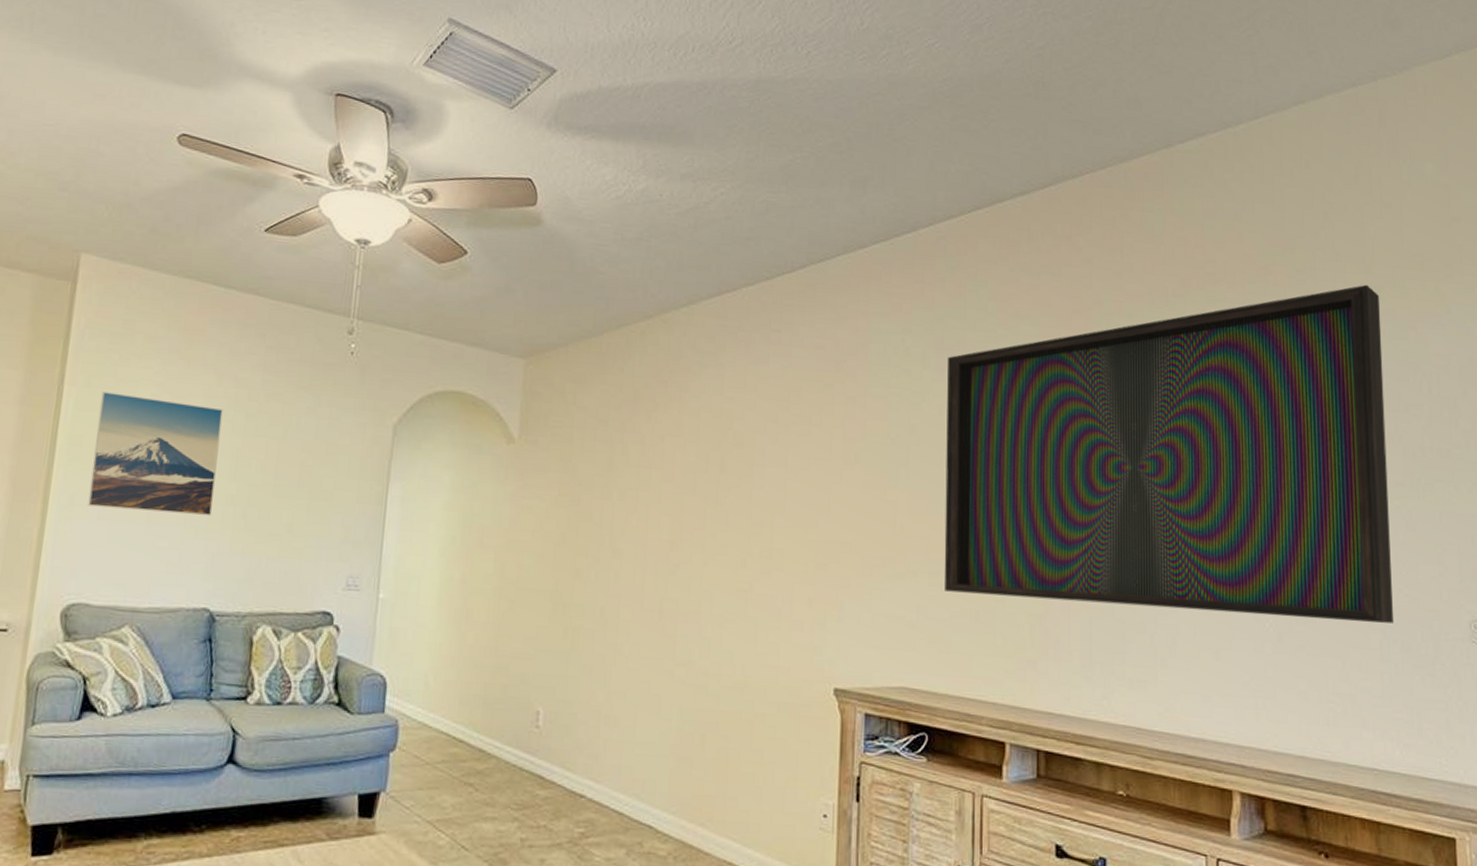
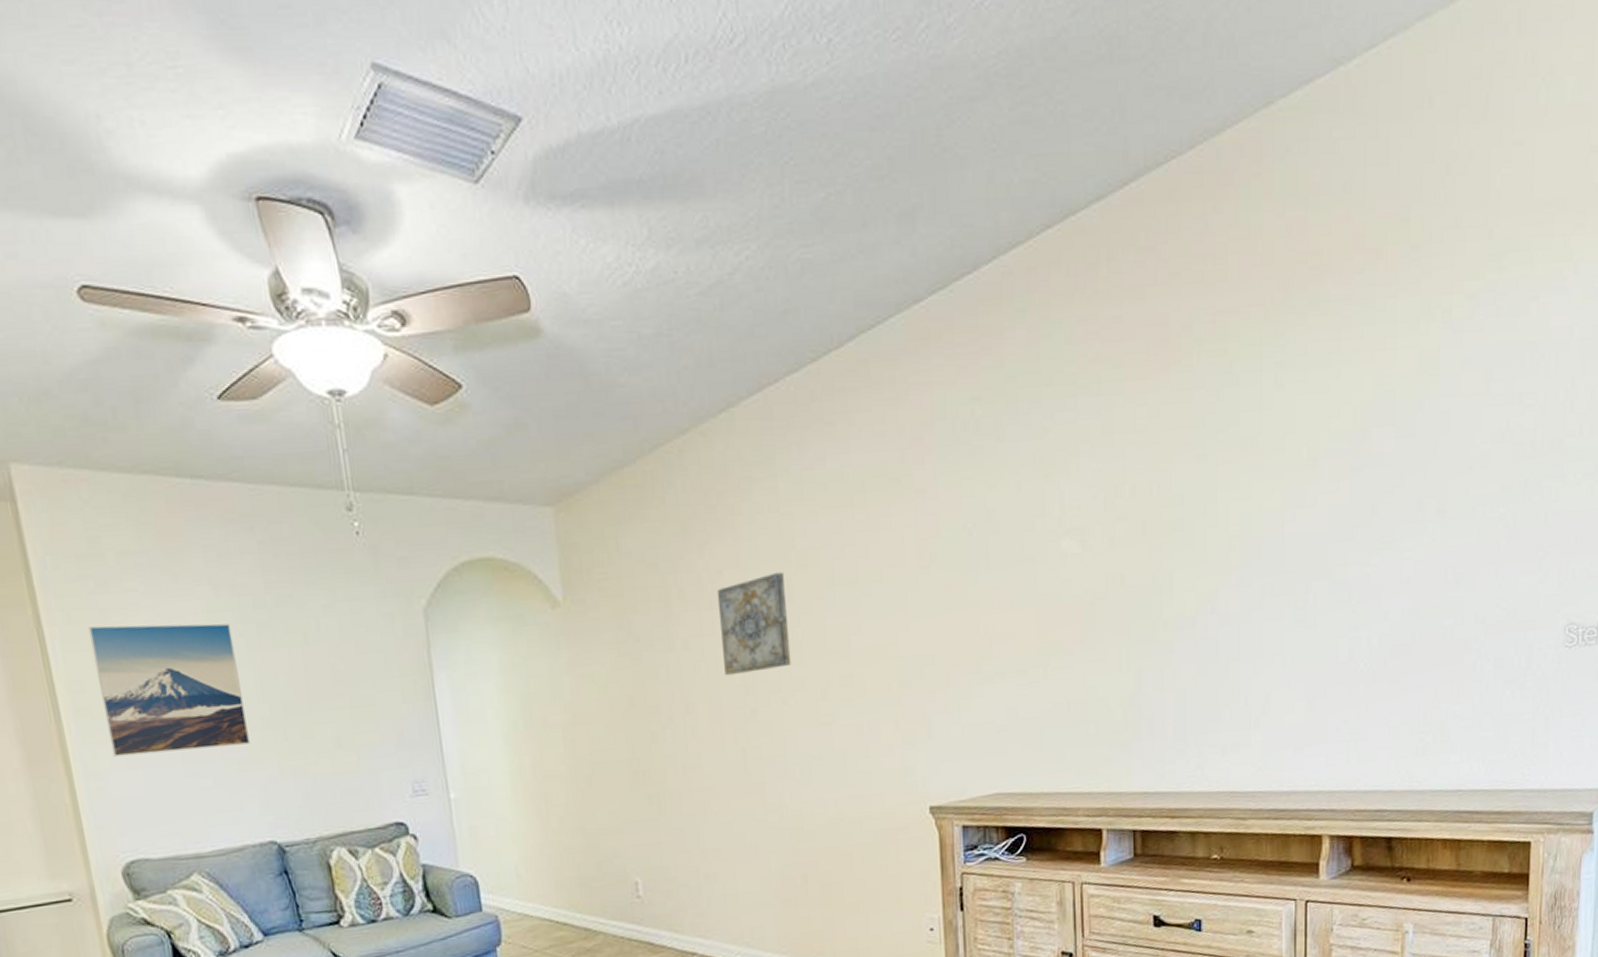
wall art: none [654,446,719,531] -> present [716,572,792,676]
television: present [944,284,1395,623] -> none [1022,252,1502,688]

